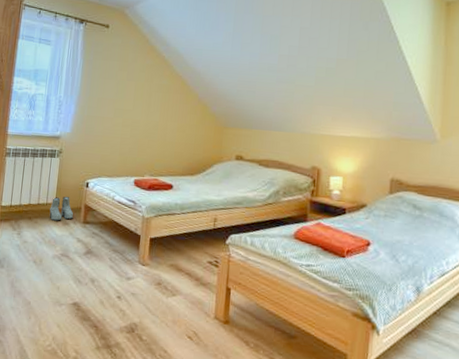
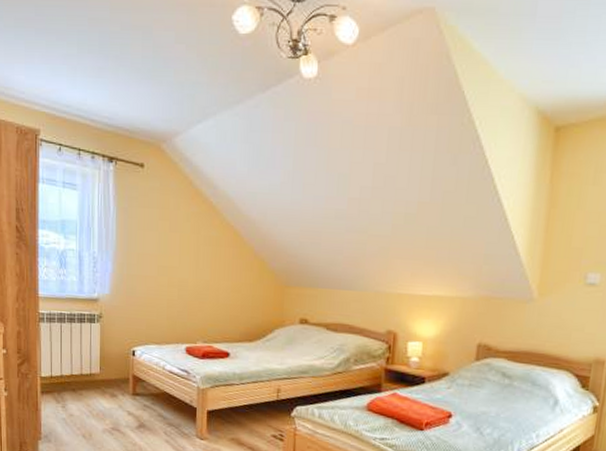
boots: present [49,196,74,221] -> none [94,365,122,393]

